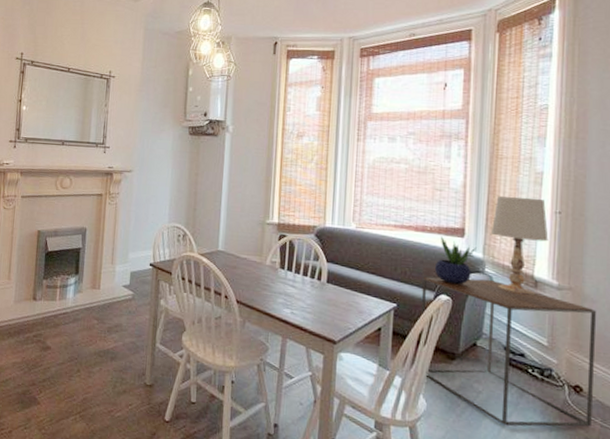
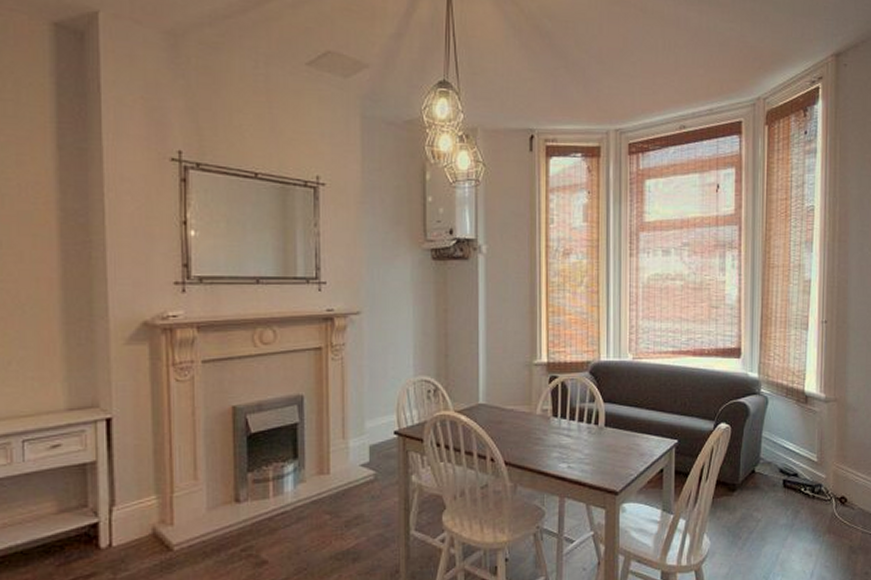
side table: present [420,276,596,427] -> none [701,400,857,550]
potted plant: present [435,236,477,285] -> none [714,359,752,410]
table lamp: present [491,196,549,296] -> none [766,308,817,412]

